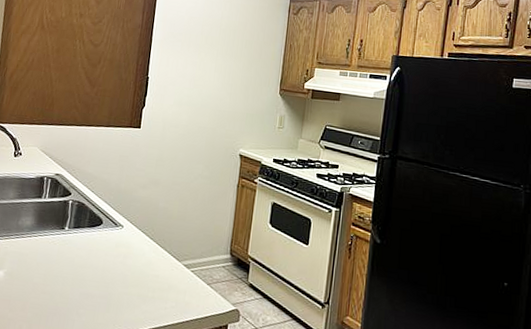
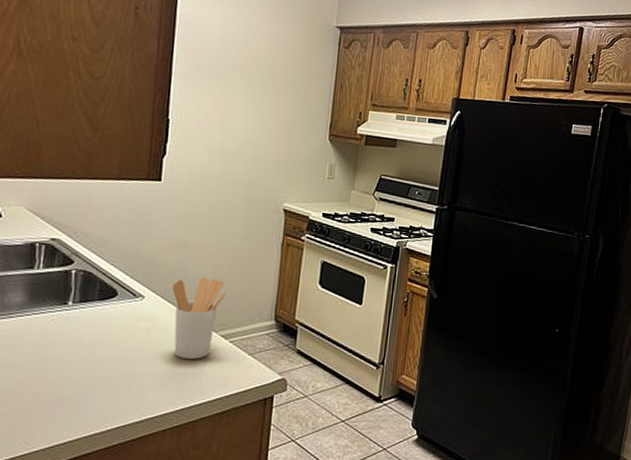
utensil holder: none [145,211,190,285] -> present [172,276,227,359]

